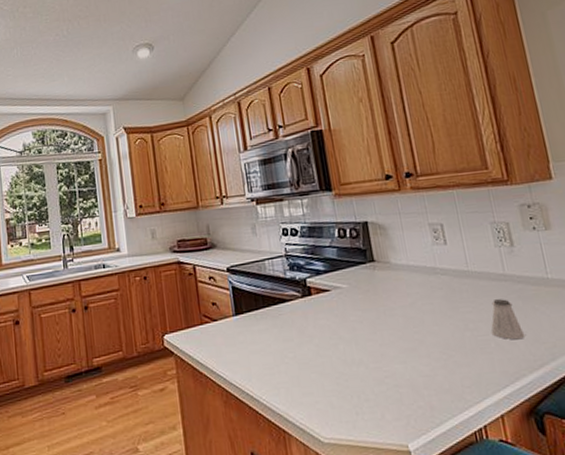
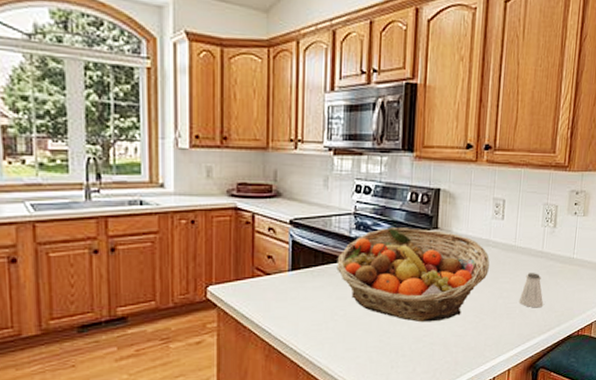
fruit basket: none [276,263,444,362] -> present [336,228,490,323]

